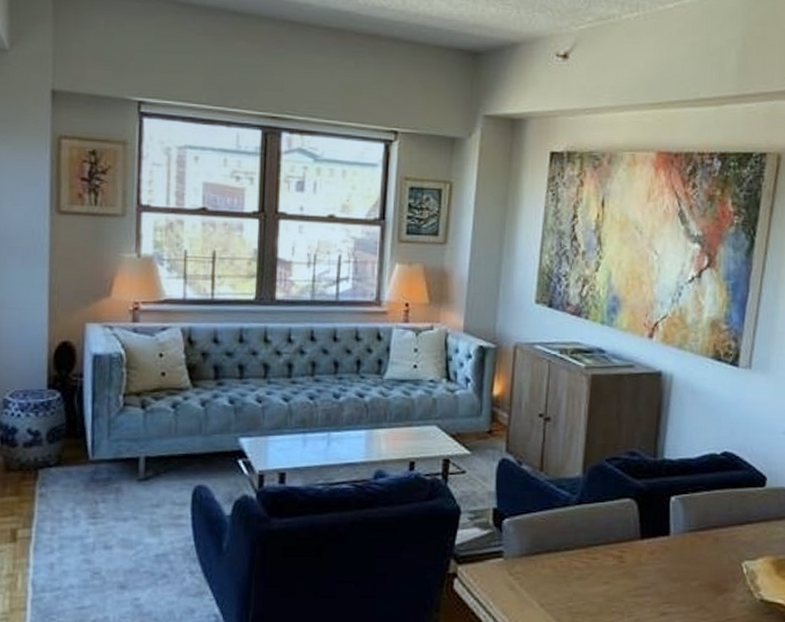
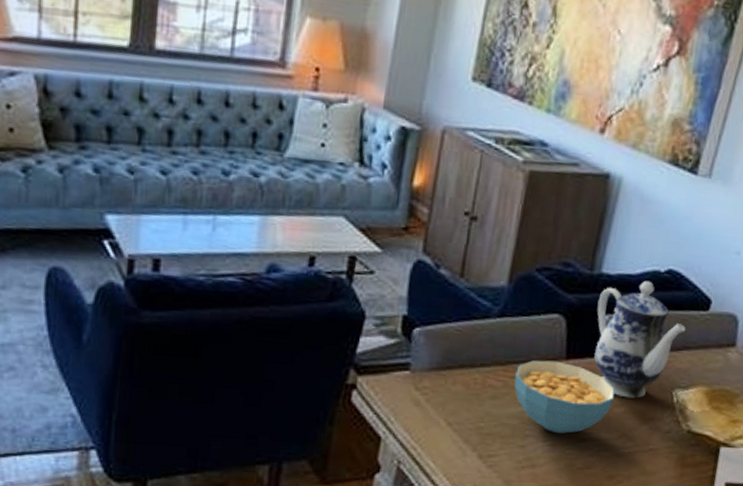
cereal bowl: none [597,541,688,608] -> present [514,360,615,433]
teapot: none [664,463,747,572] -> present [594,280,686,399]

